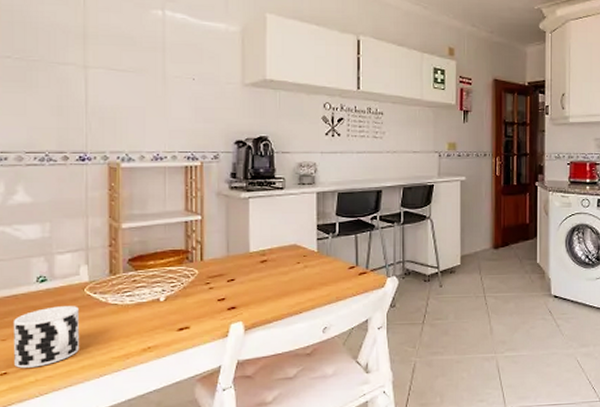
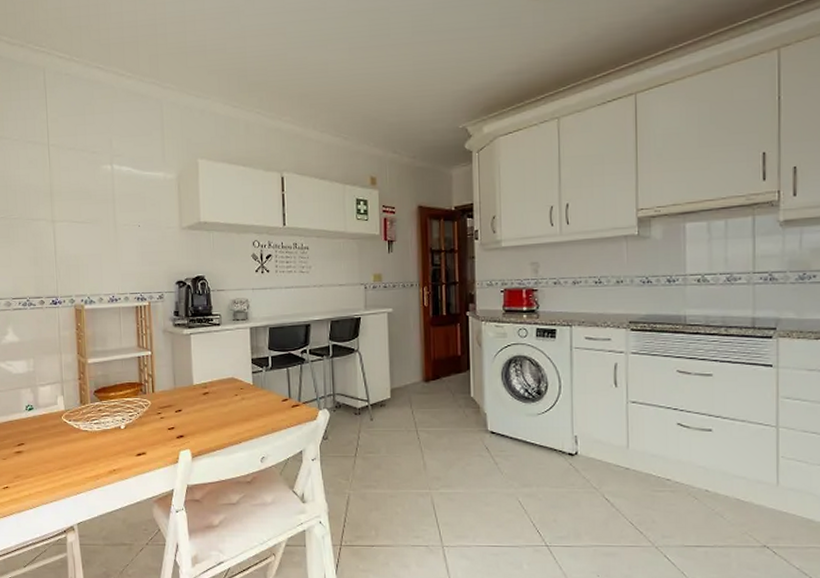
cup: present [13,306,79,368] -> none [10,431,60,483]

